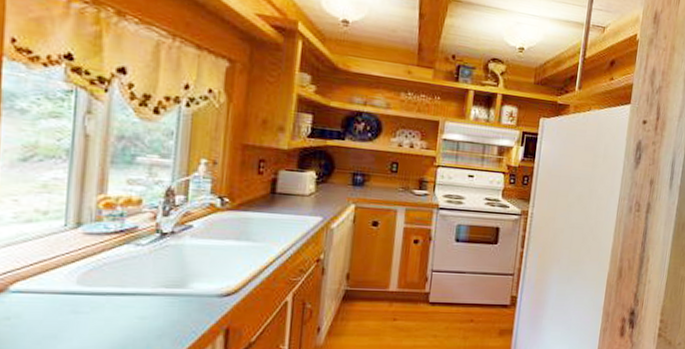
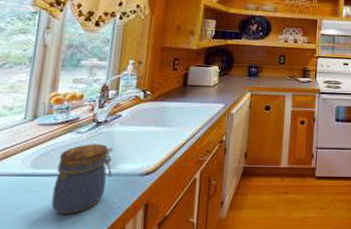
jar: none [107,258,183,339] -> present [51,144,113,214]

